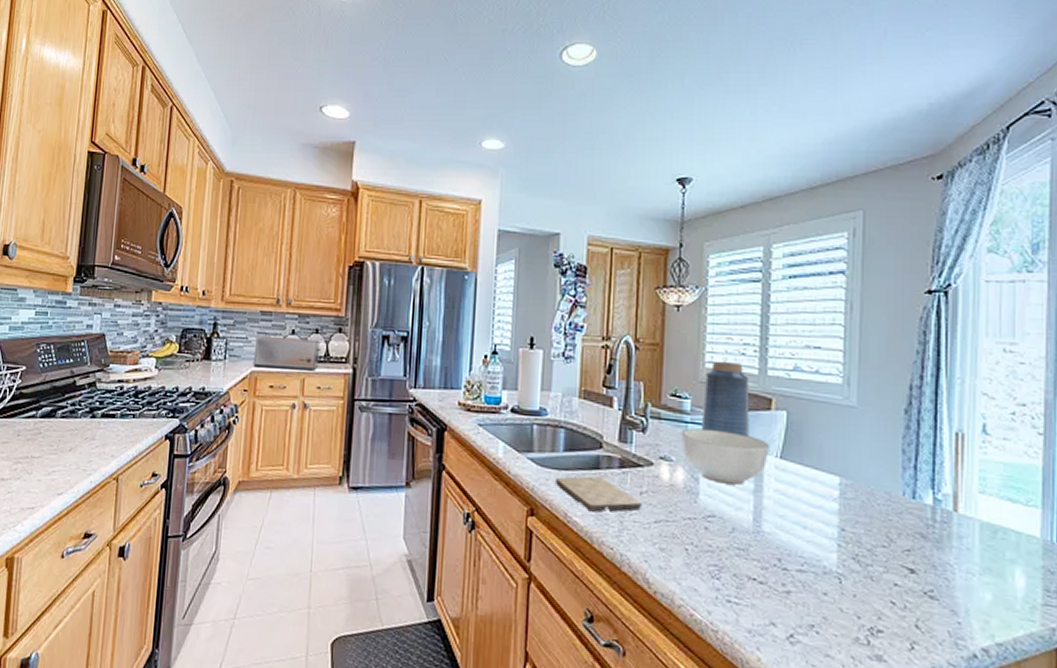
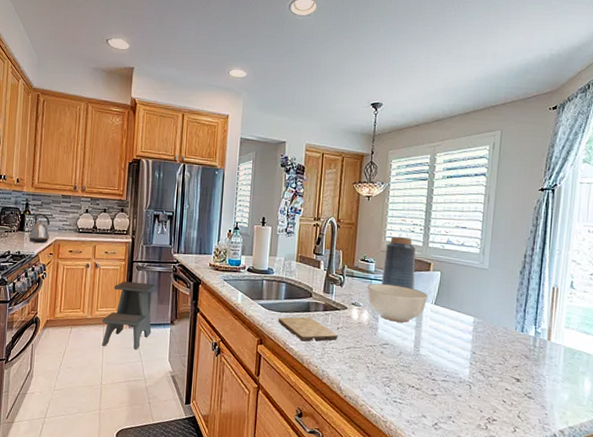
kettle: none [216,337,244,376] -> present [28,214,50,243]
toaster: present [253,335,322,371] -> none [57,213,109,240]
step stool: none [312,427,387,523] -> present [102,281,157,350]

